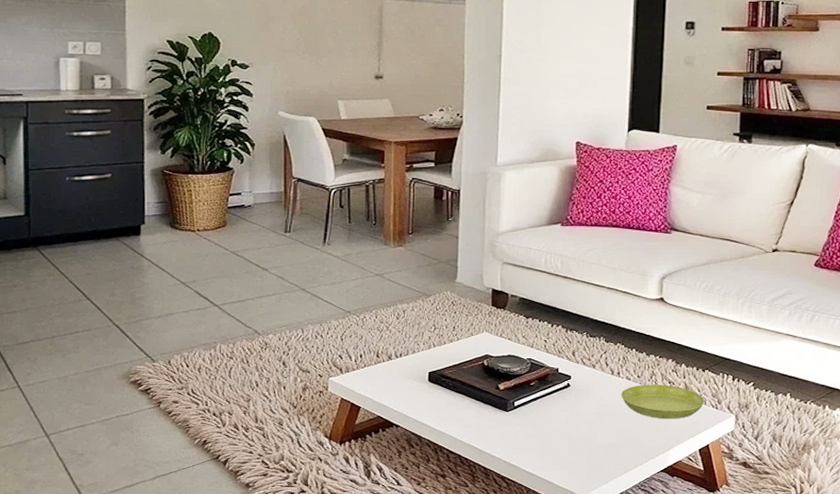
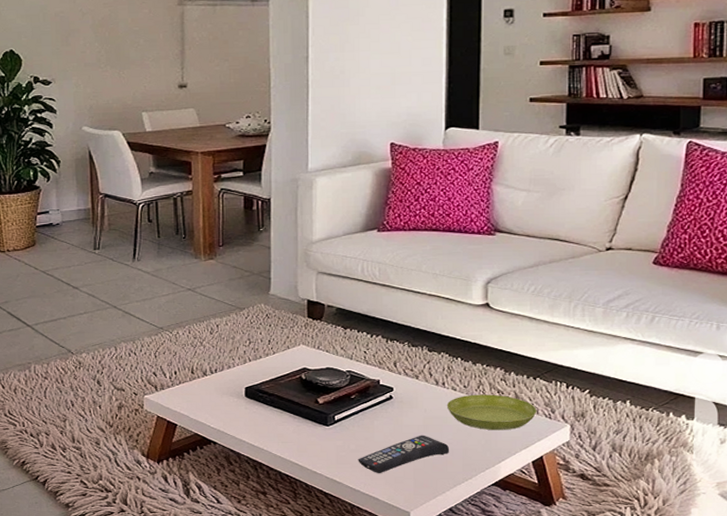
remote control: none [535,422,623,459] -> present [358,435,450,474]

